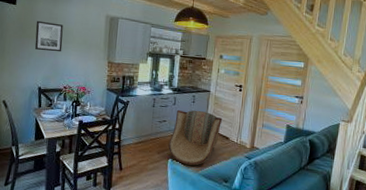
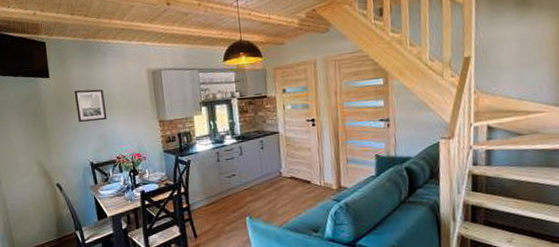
armchair: present [168,109,223,166] -> none [243,156,299,220]

